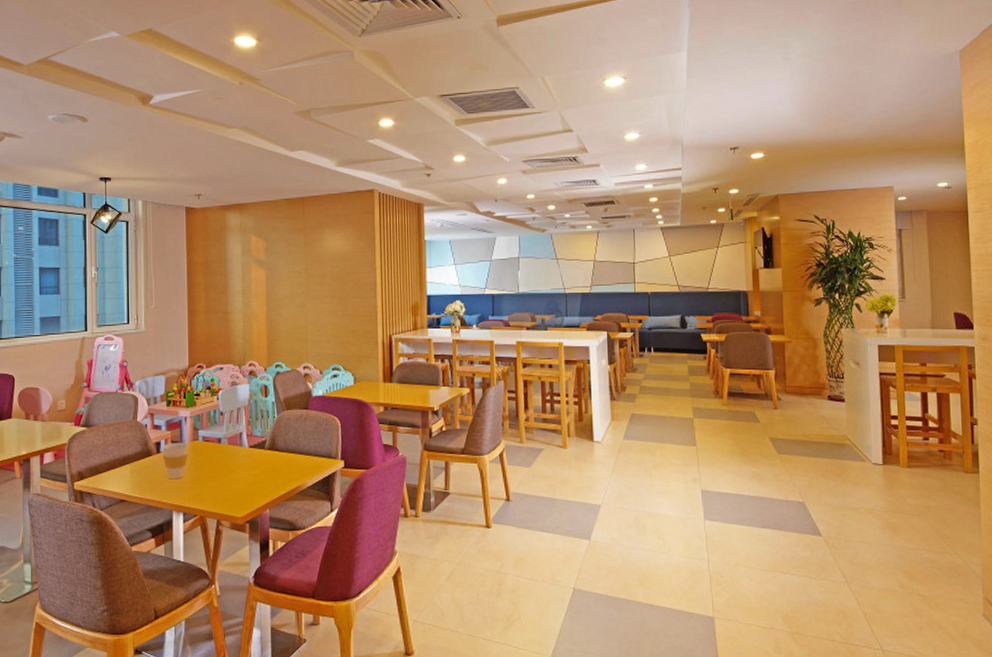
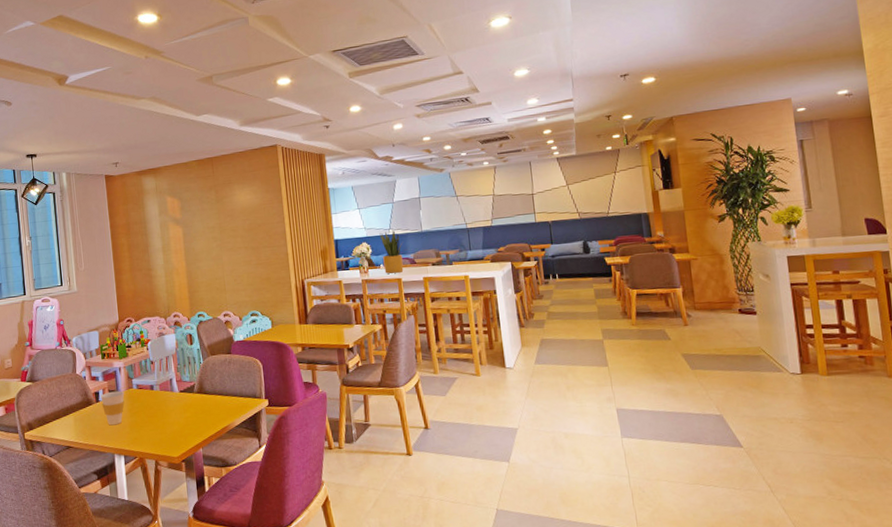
planter: none [474,289,497,336] -> present [379,229,404,275]

